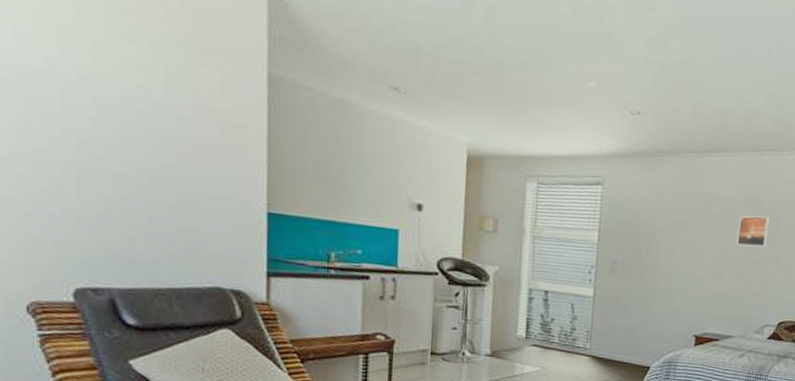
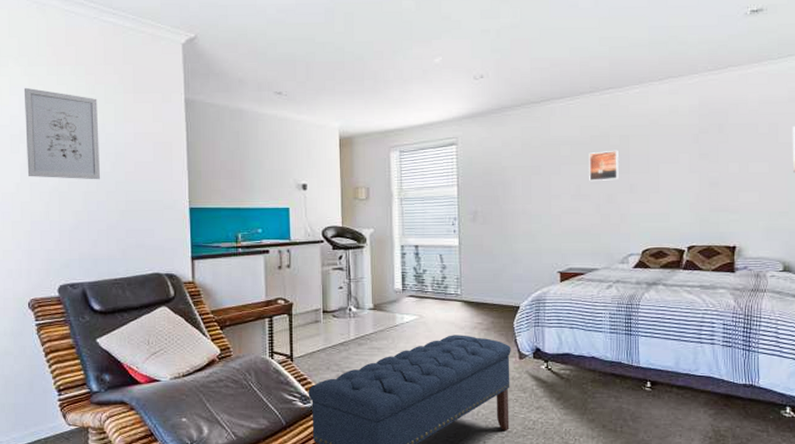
wall art: none [22,14,142,160] -> present [23,87,101,180]

